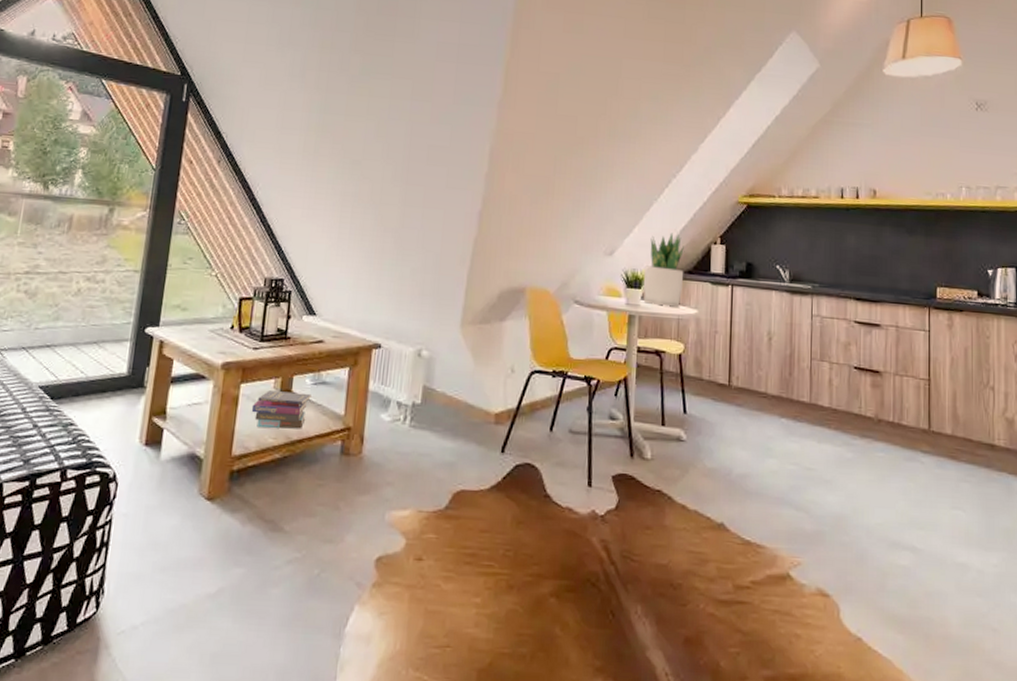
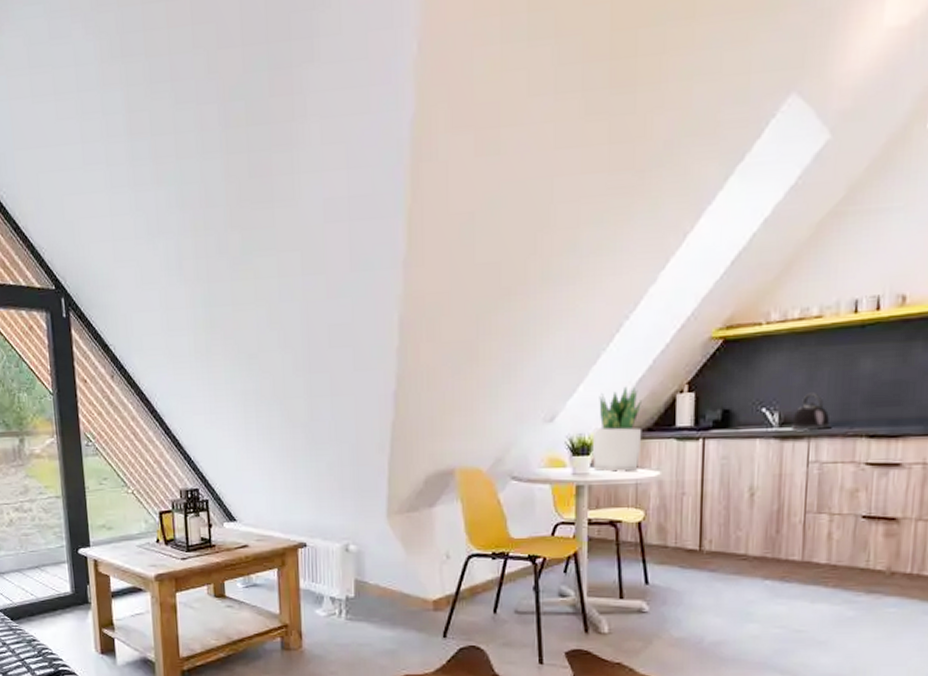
books: present [251,391,311,429] -> none [190,596,245,631]
kettle: none [799,257,827,290] -> present [792,392,830,432]

